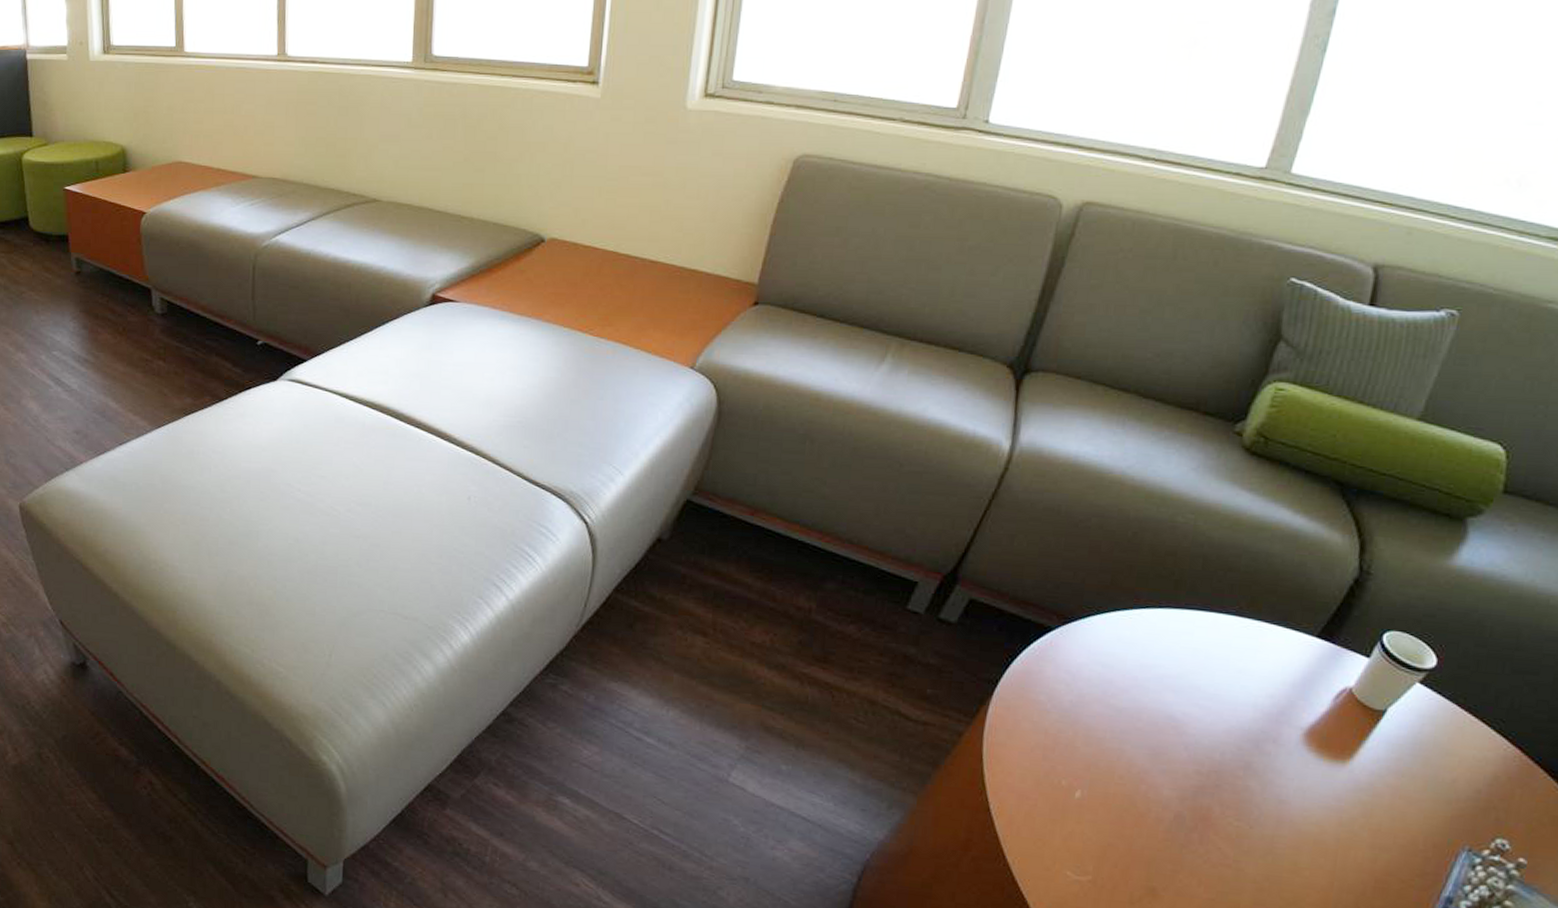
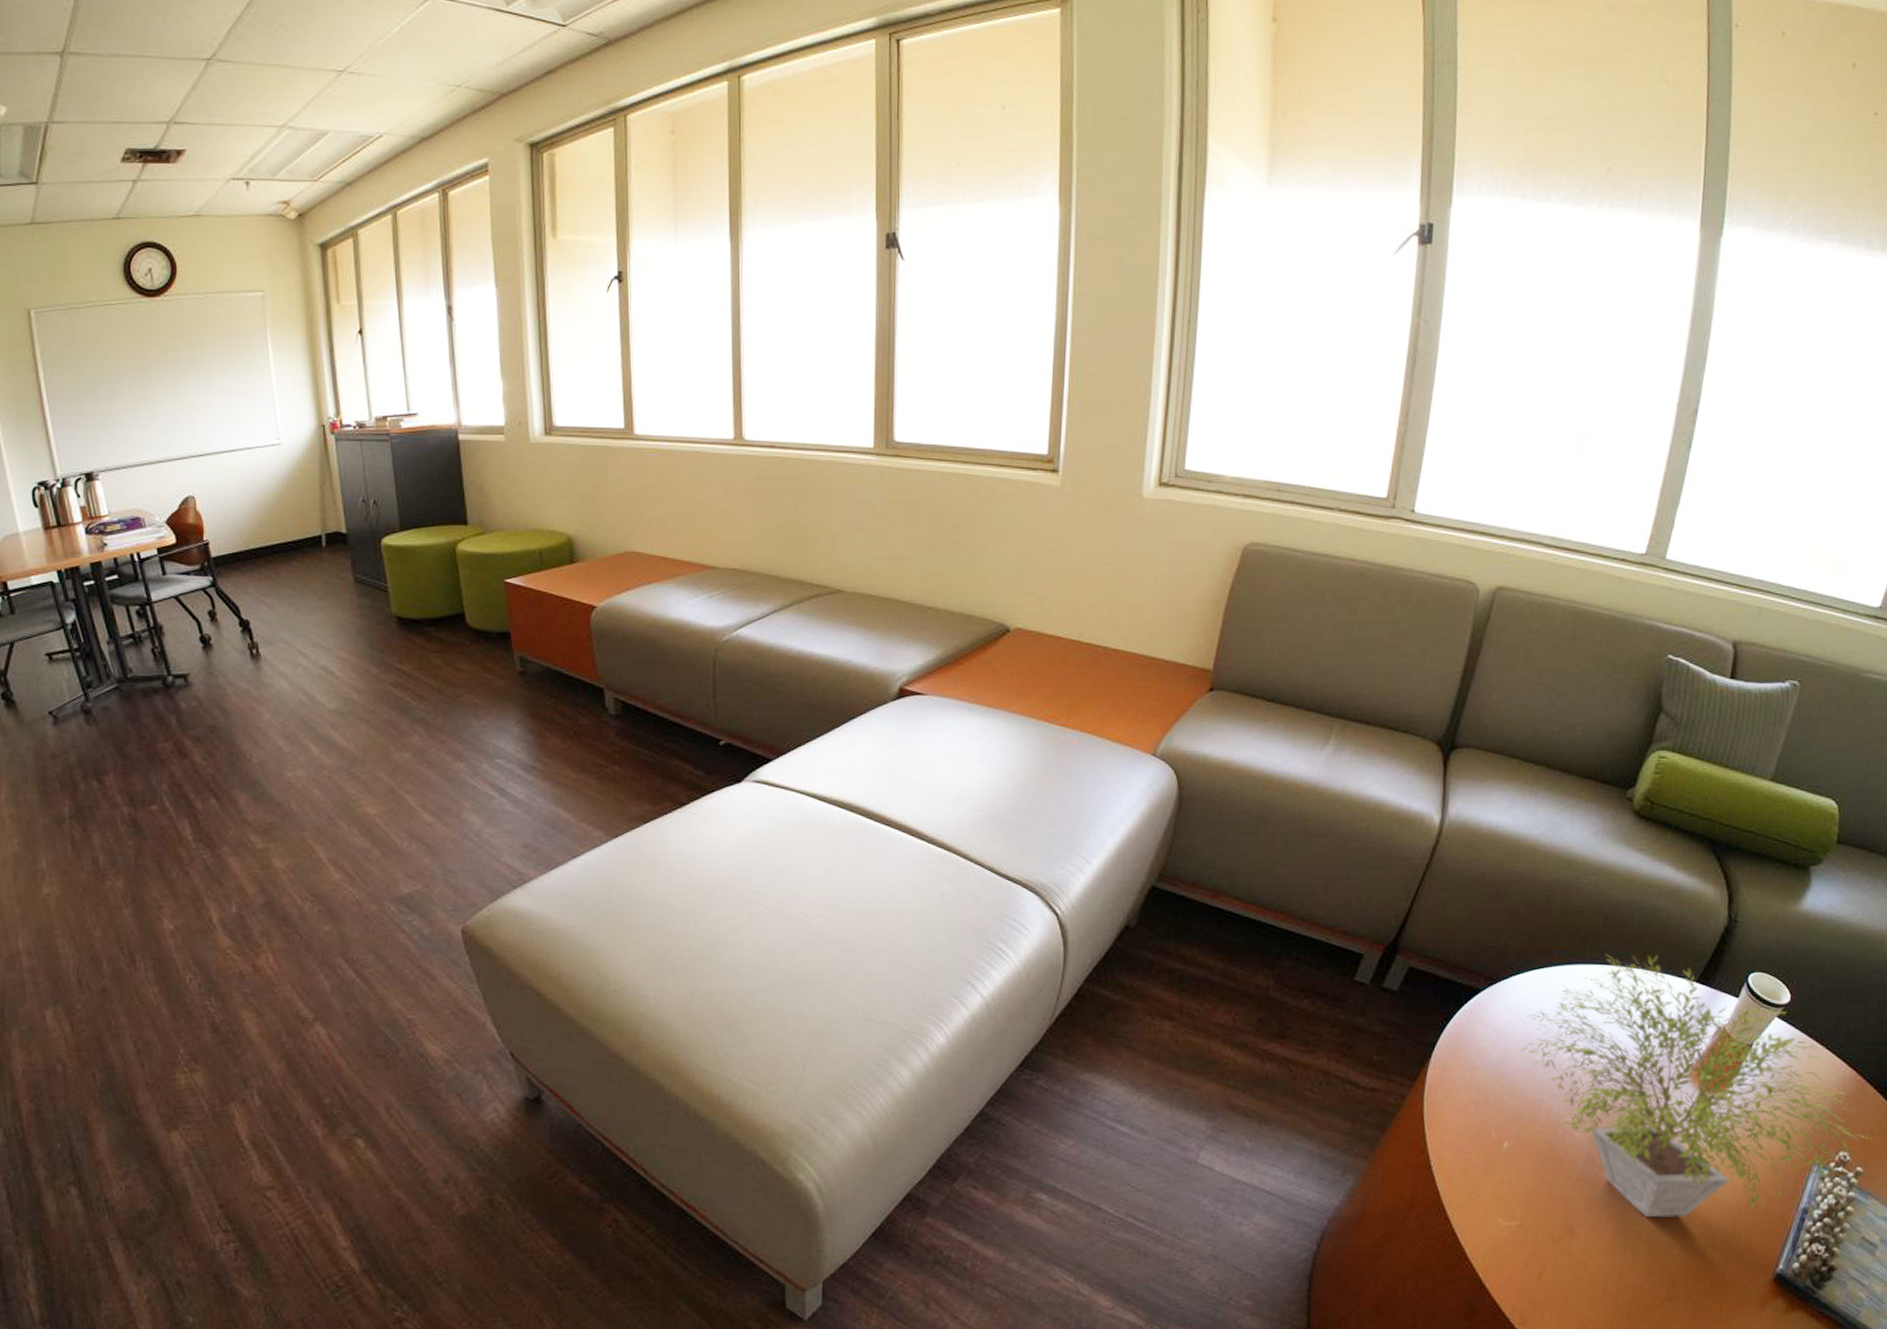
potted plant: none [1097,599,1541,894] -> present [1519,954,1873,1218]

